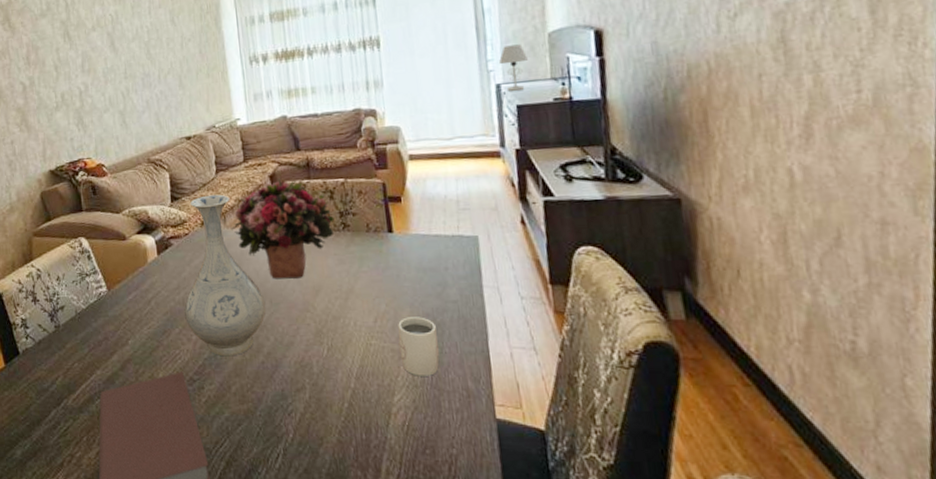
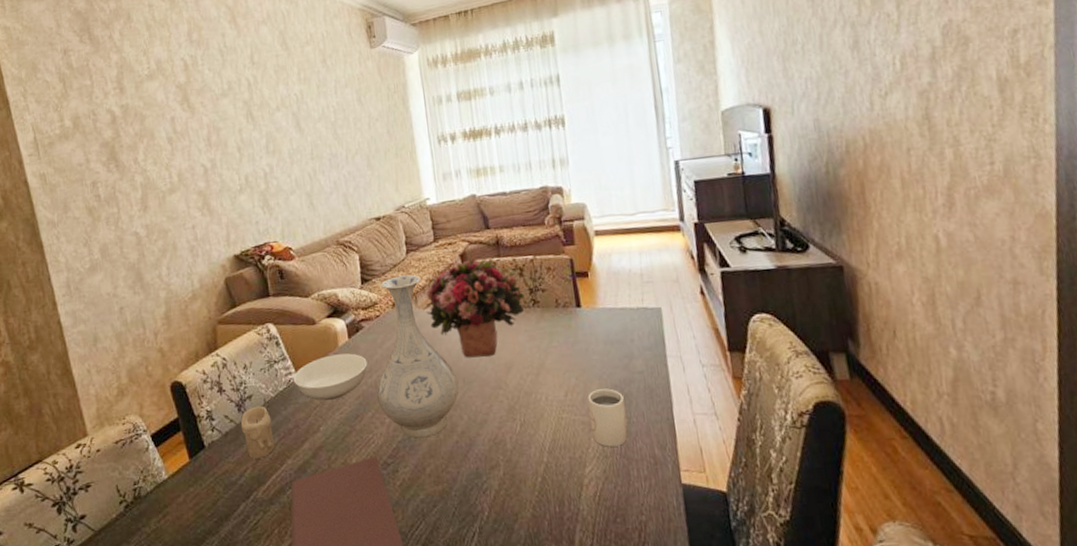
candle: none [53,317,85,367] -> present [240,406,275,459]
bowl: none [103,269,176,315] -> present [293,353,367,401]
table lamp: present [498,44,528,91] -> none [676,122,703,167]

